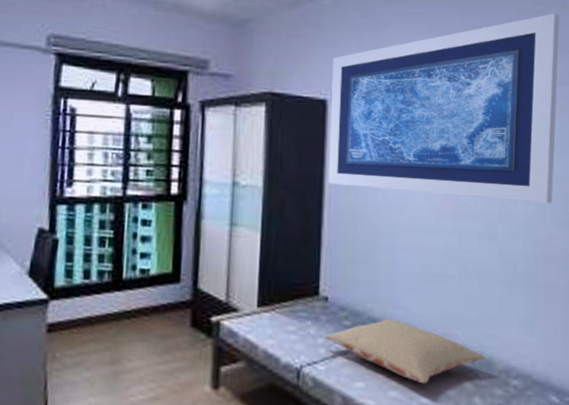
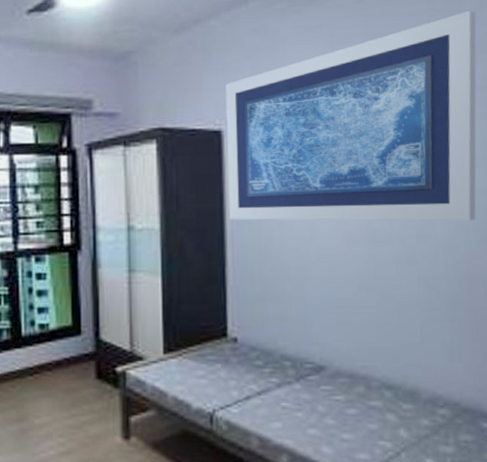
pillow: present [325,318,485,384] -> none [237,355,409,420]

